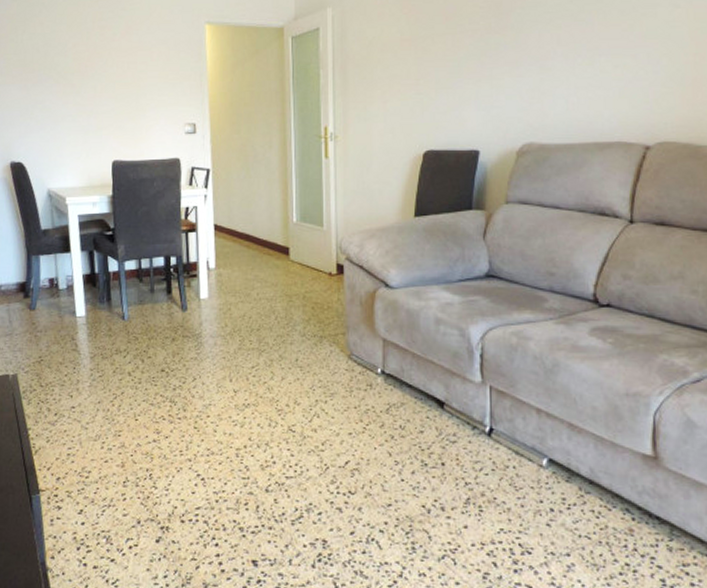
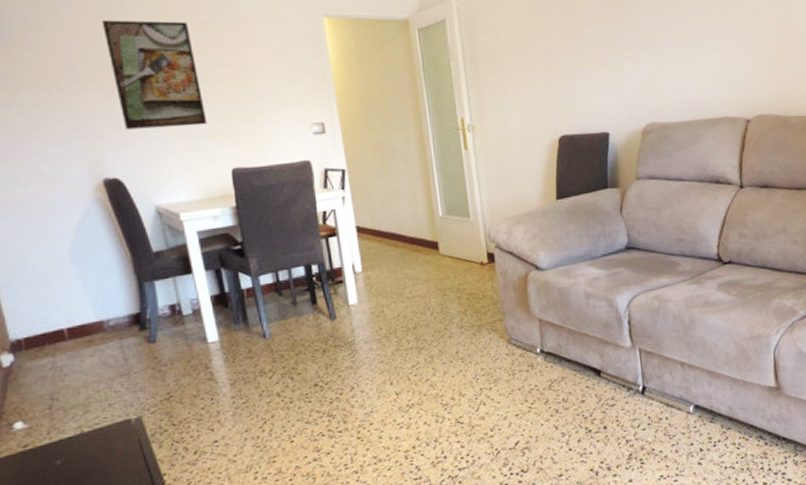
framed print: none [24,24,97,120] -> present [103,20,207,130]

